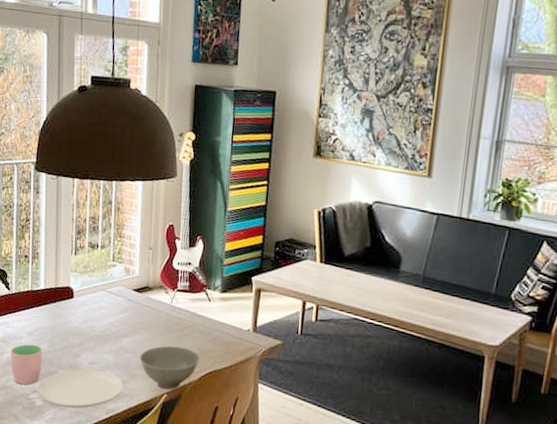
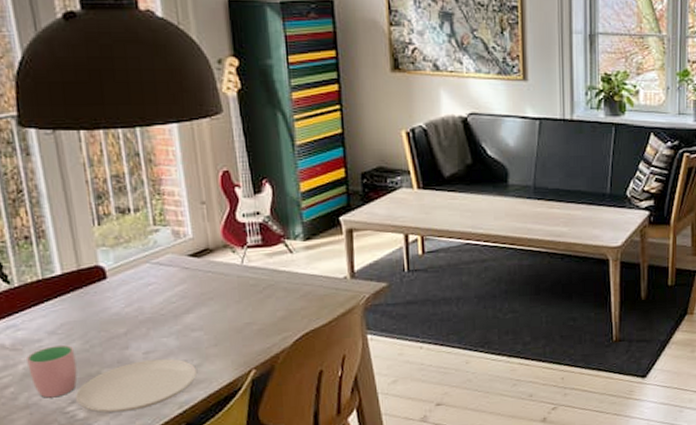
bowl: present [139,345,200,390] -> none [211,311,291,364]

